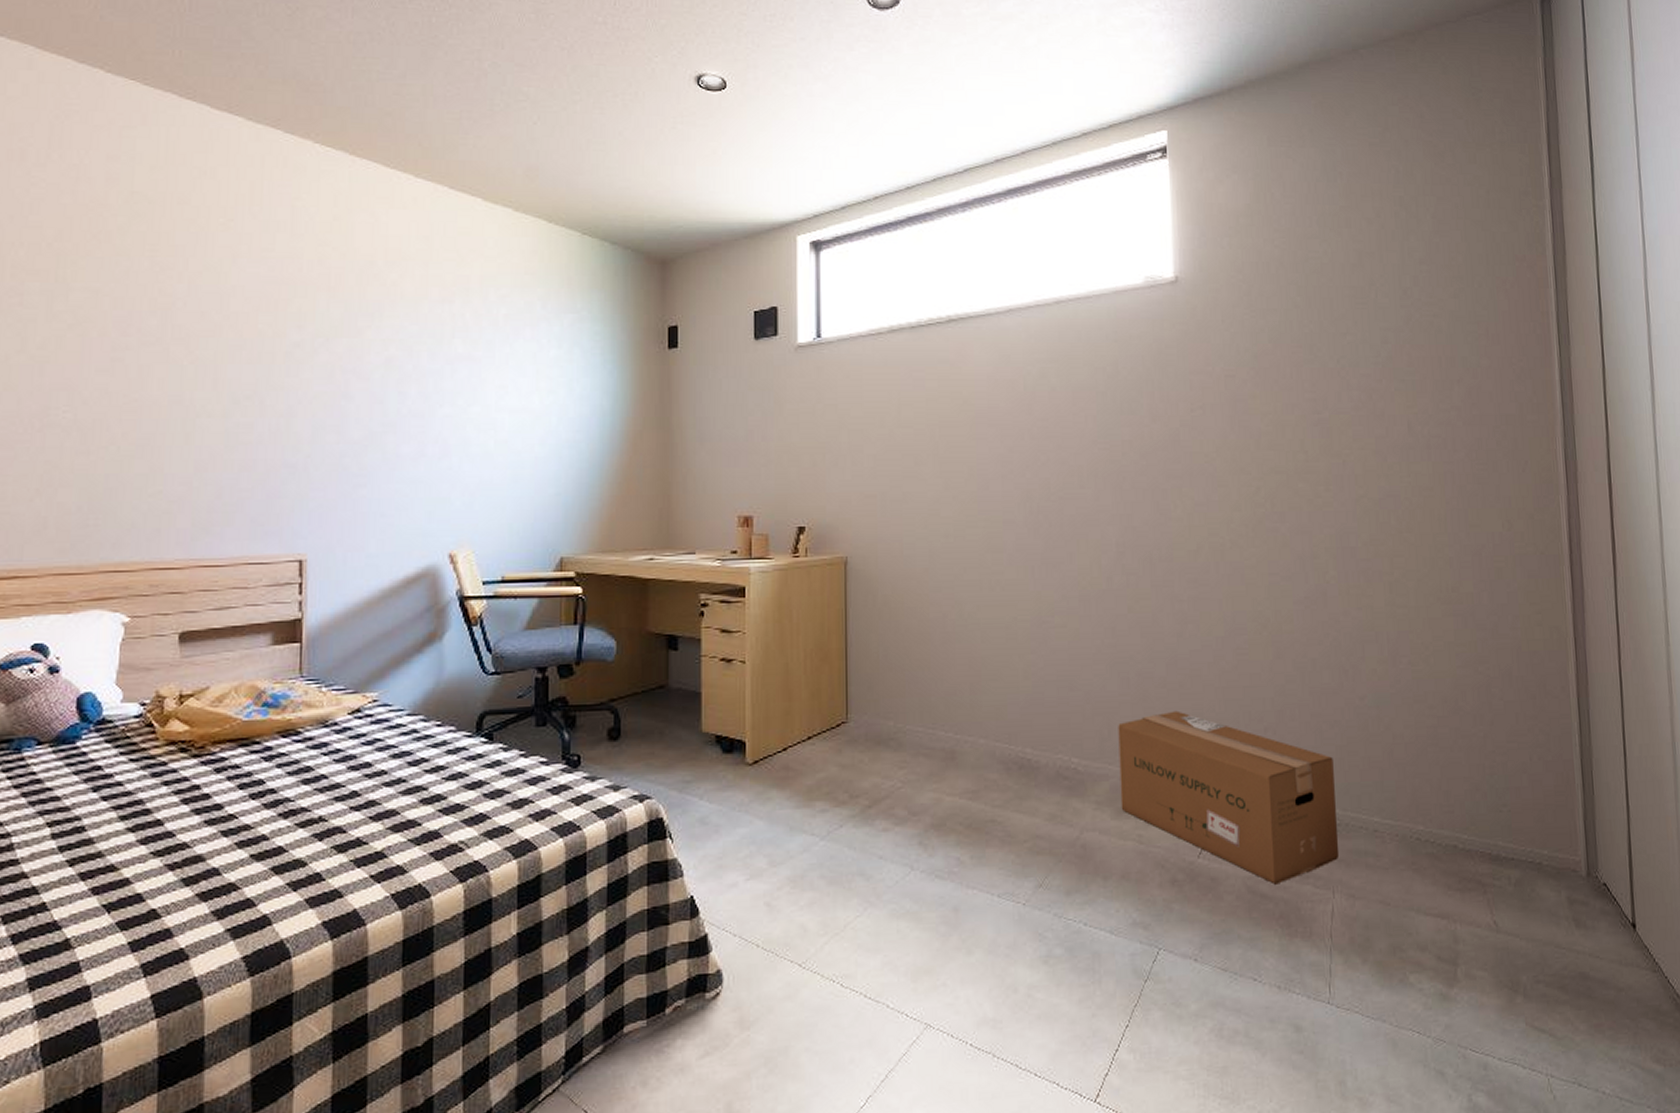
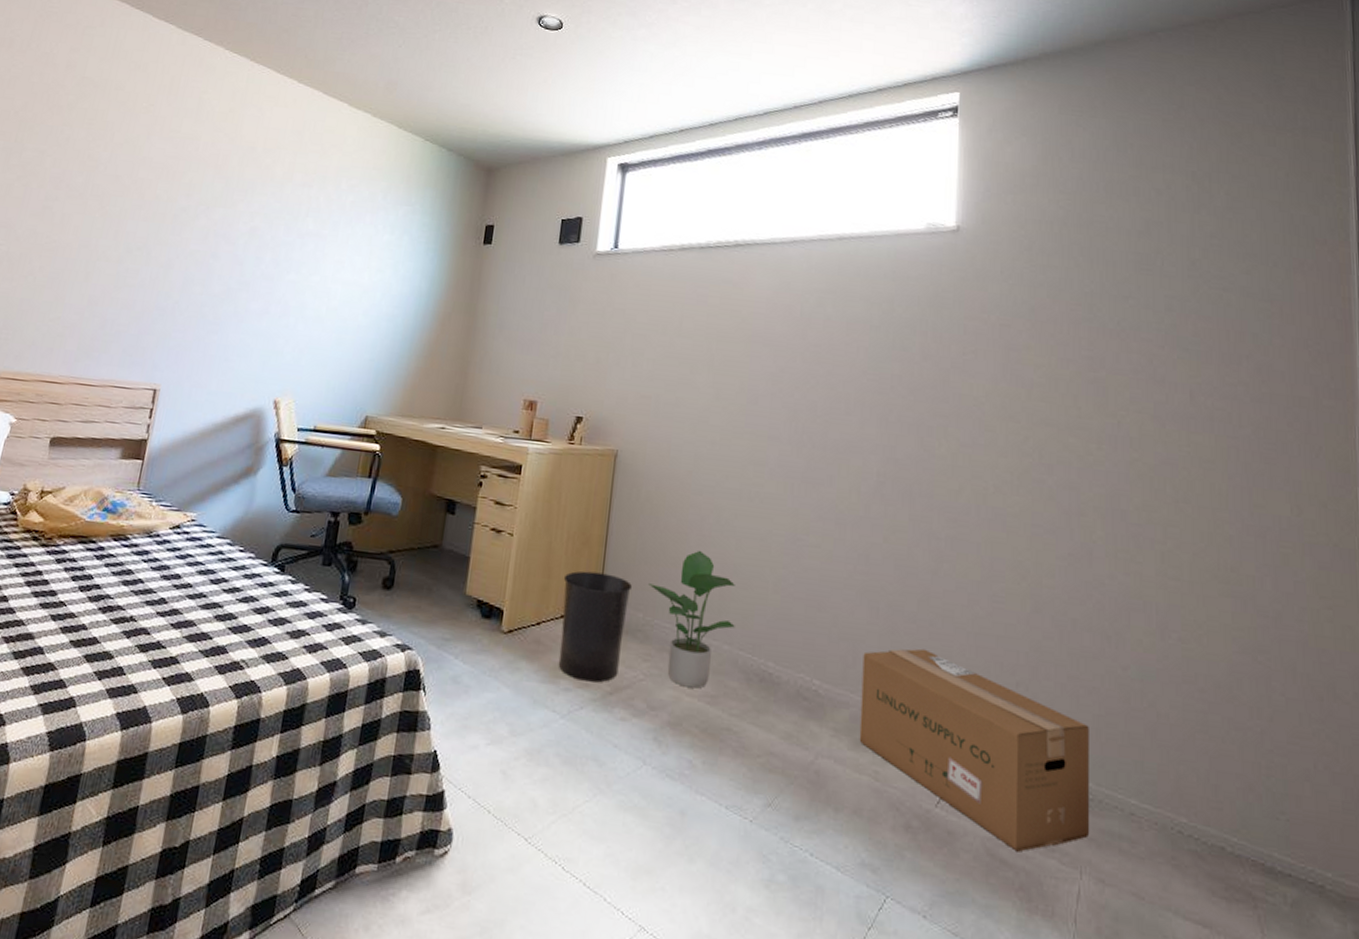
waste bin: none [805,687,878,799] -> present [558,571,632,683]
potted plant: none [896,648,989,787] -> present [649,550,735,689]

